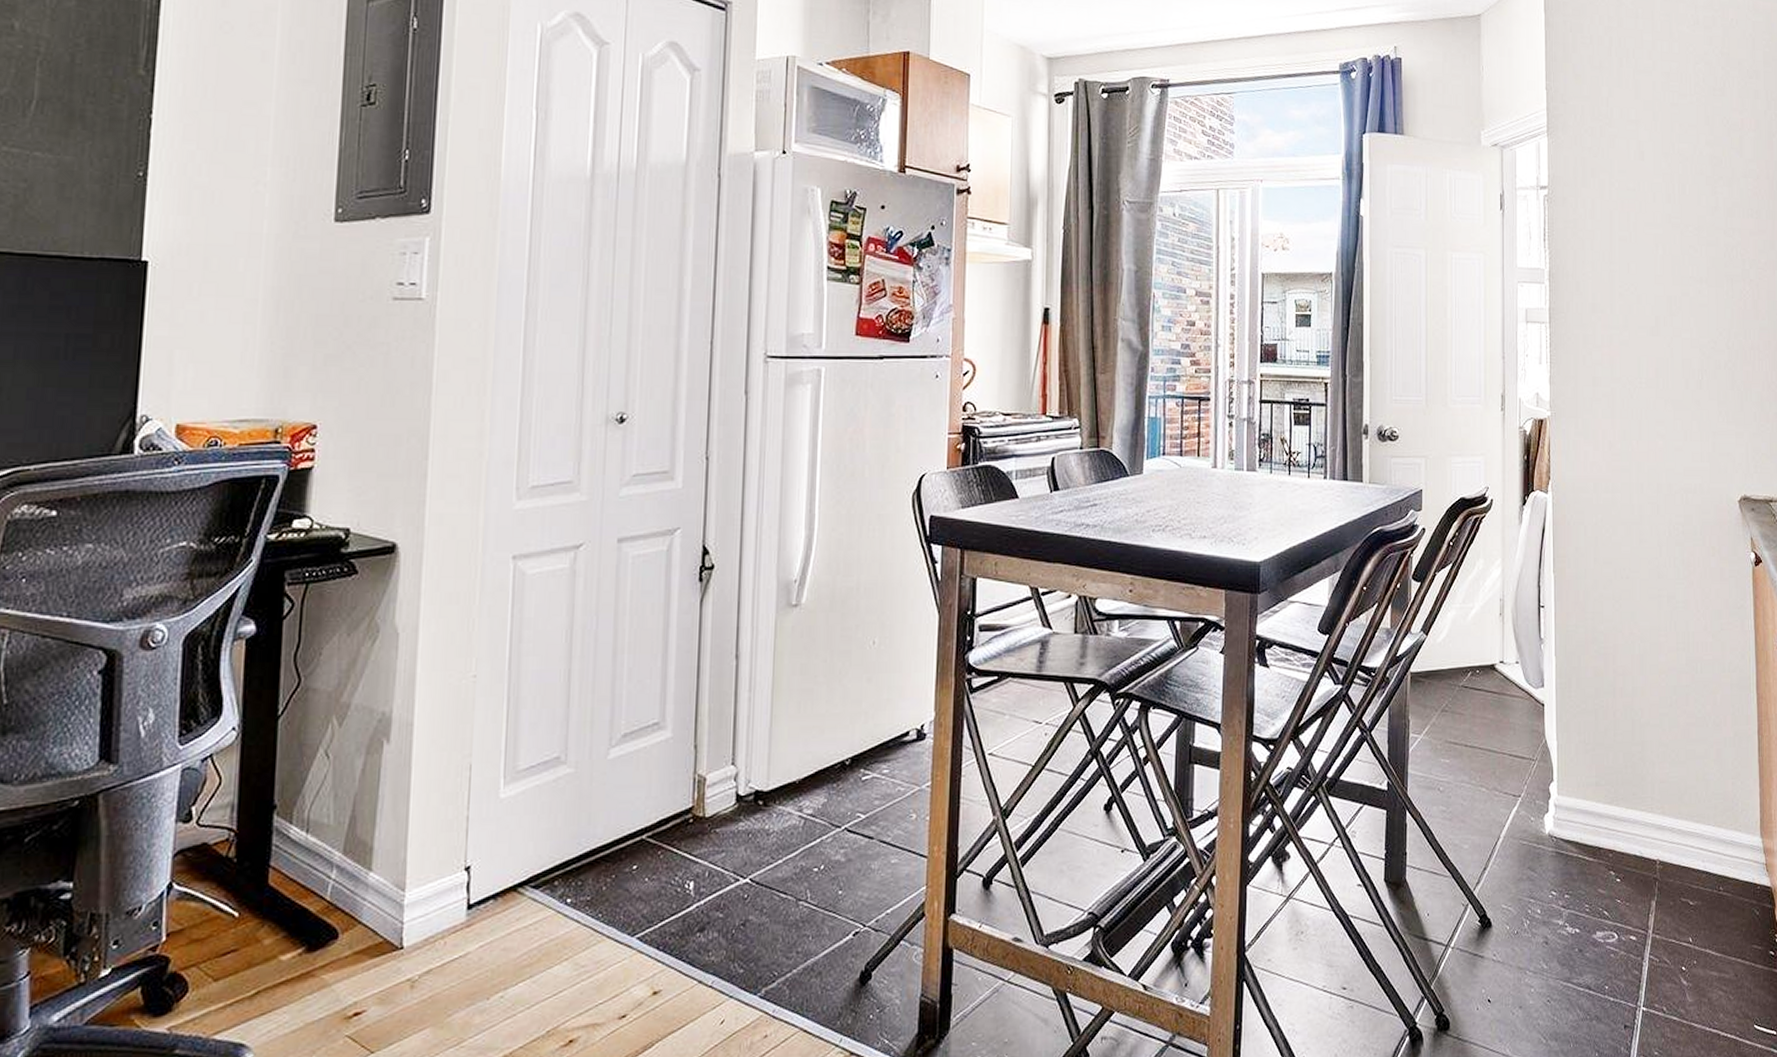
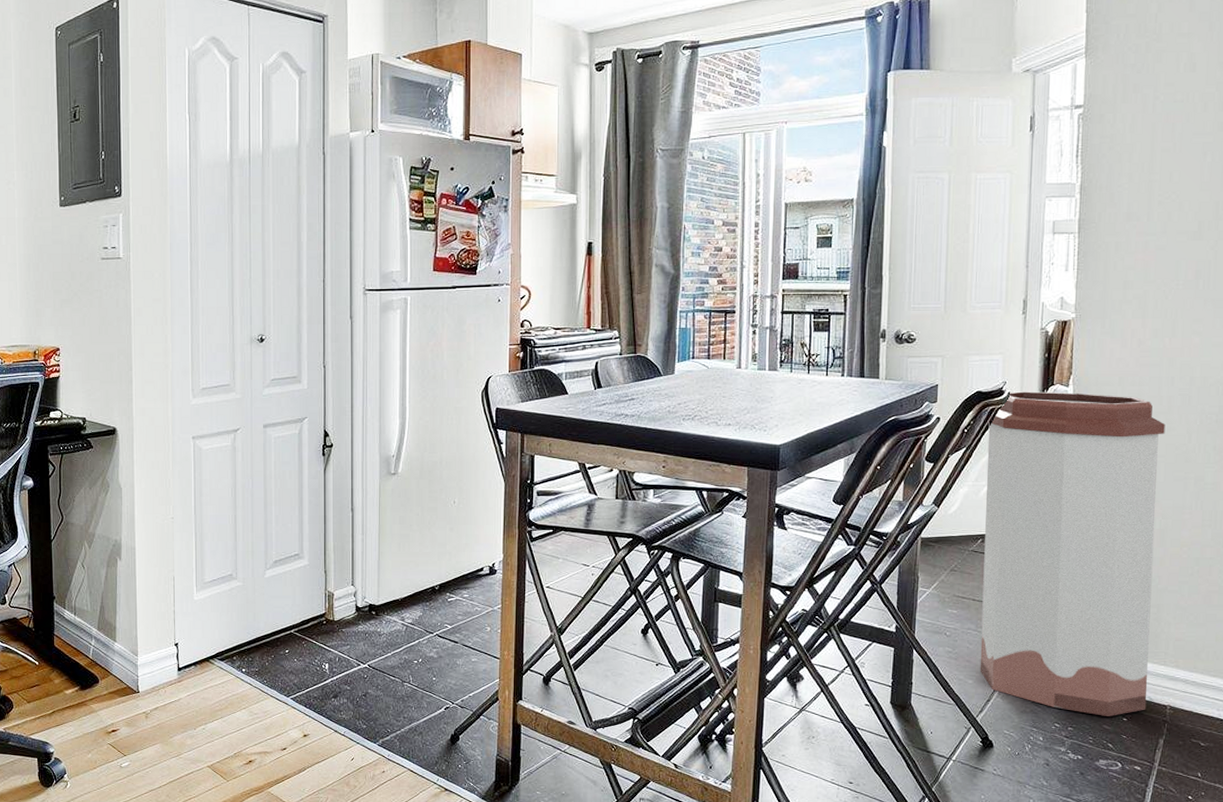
trash can: none [1473,498,1638,878] -> present [979,391,1165,716]

